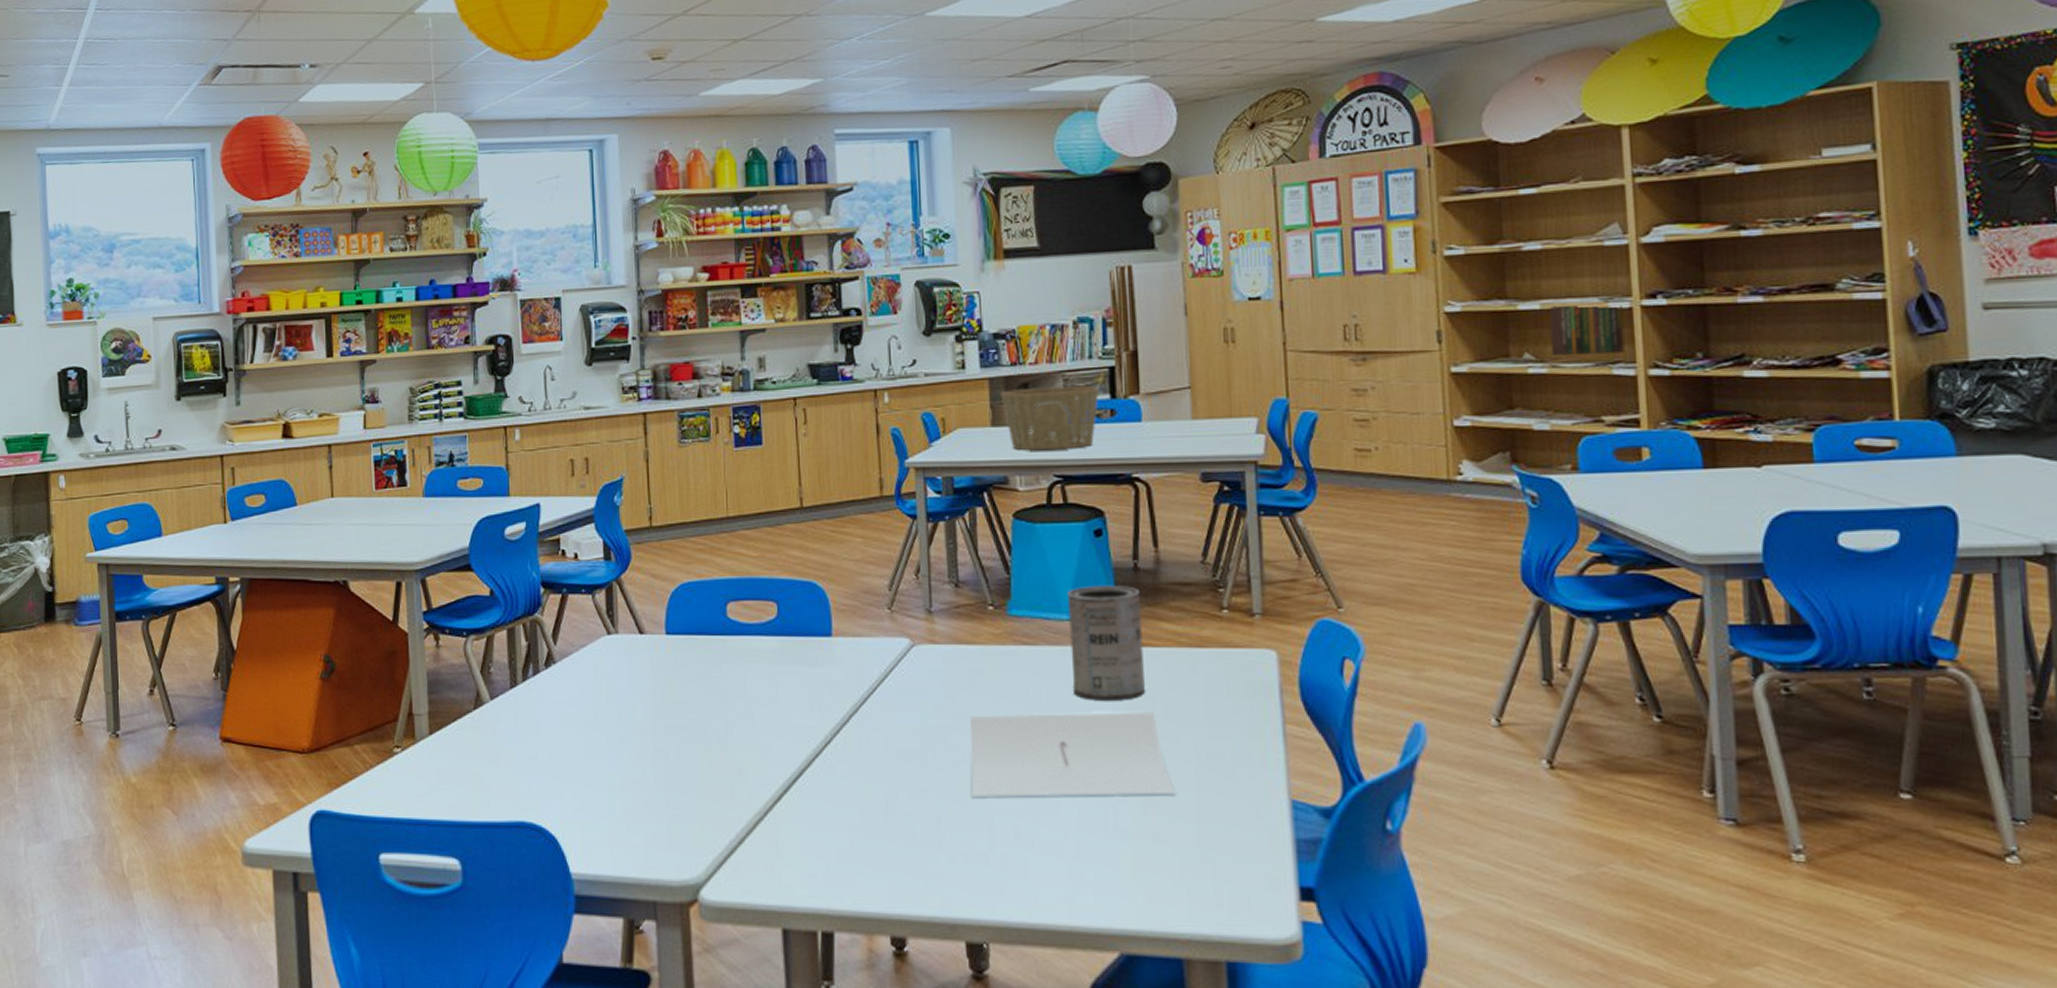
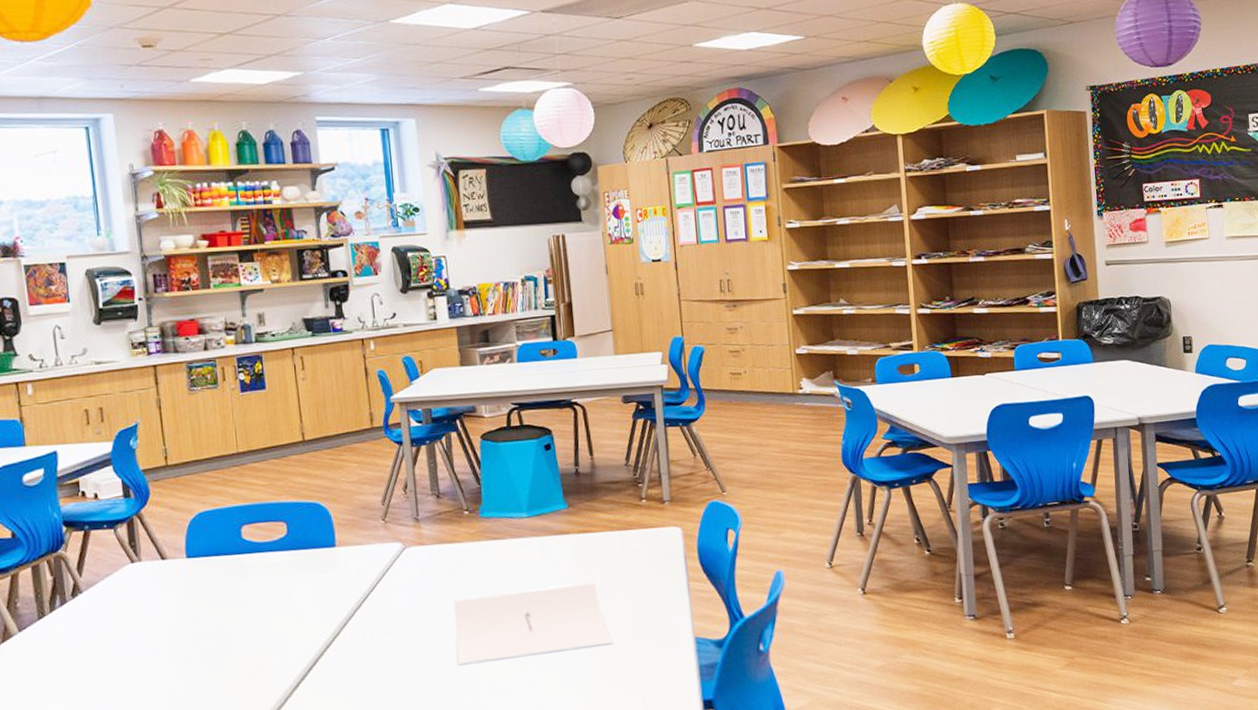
basket: present [1000,385,1100,451] -> none [466,331,544,385]
paint can: present [1067,586,1145,701] -> none [525,487,588,578]
books: present [1549,303,1625,357] -> none [855,263,903,301]

